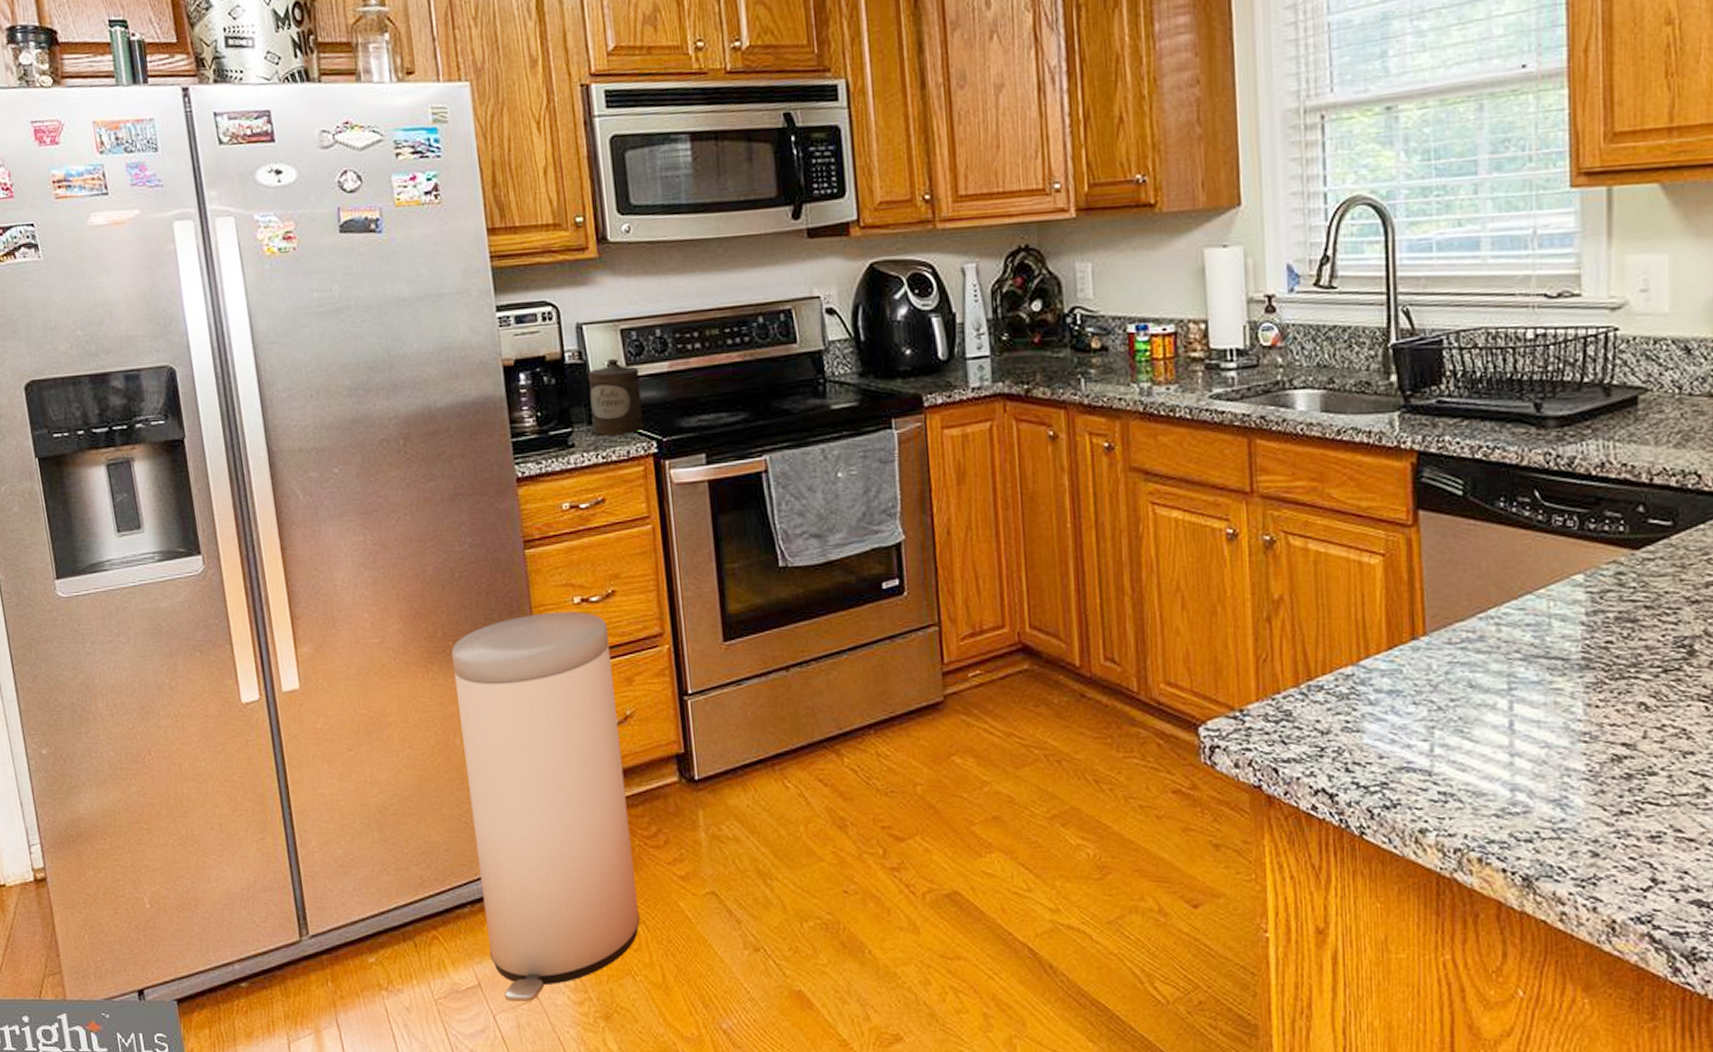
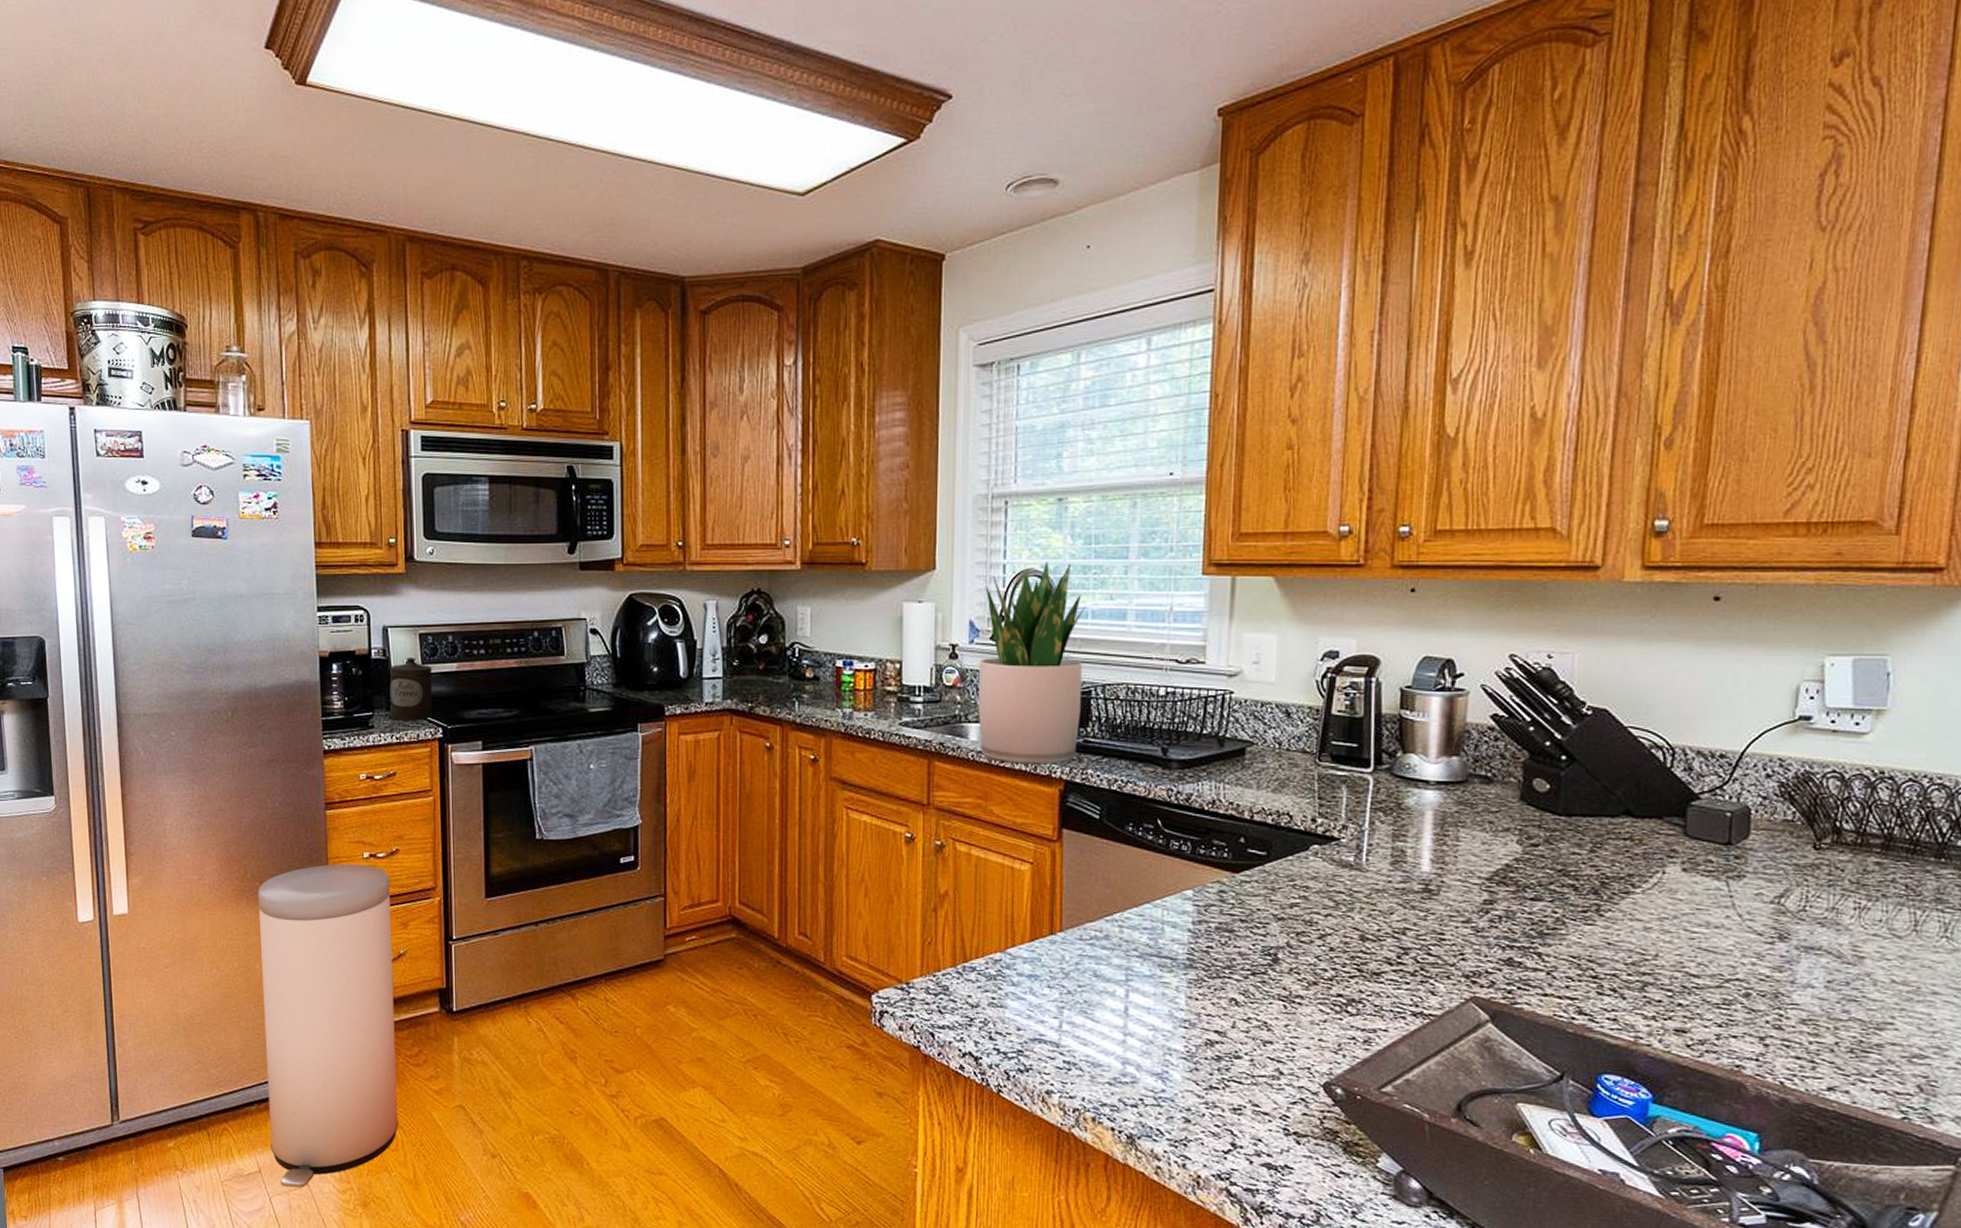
planter: none [1301,185,1431,435] -> present [977,562,1086,765]

